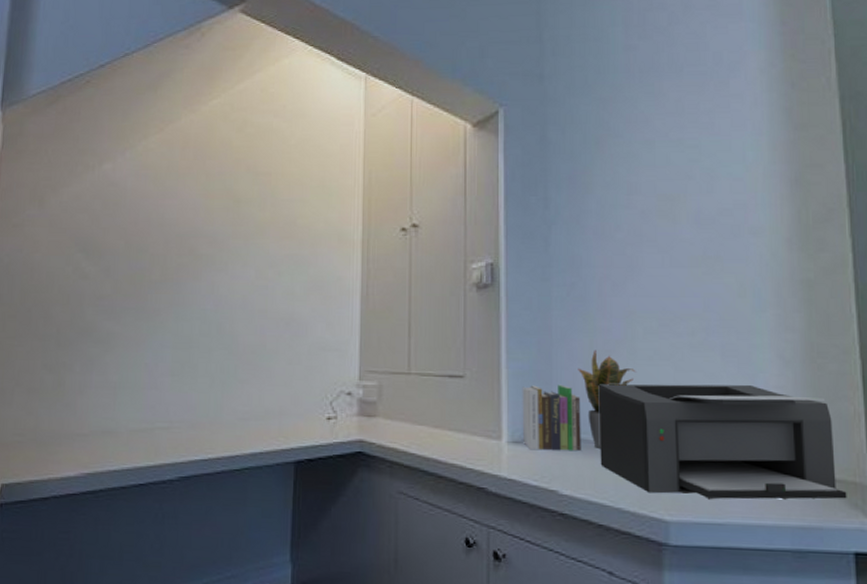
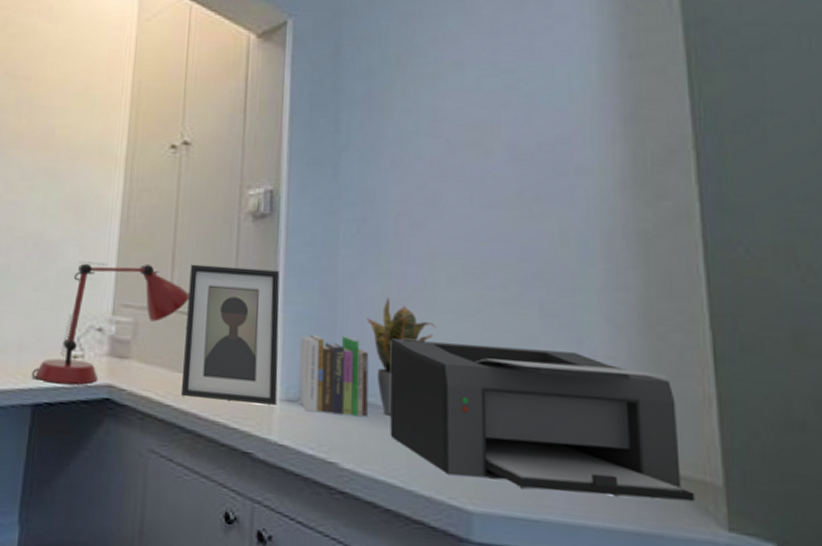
desk lamp: none [292,334,426,443] -> present [31,261,190,385]
picture frame: none [422,332,505,448] -> present [180,264,280,406]

